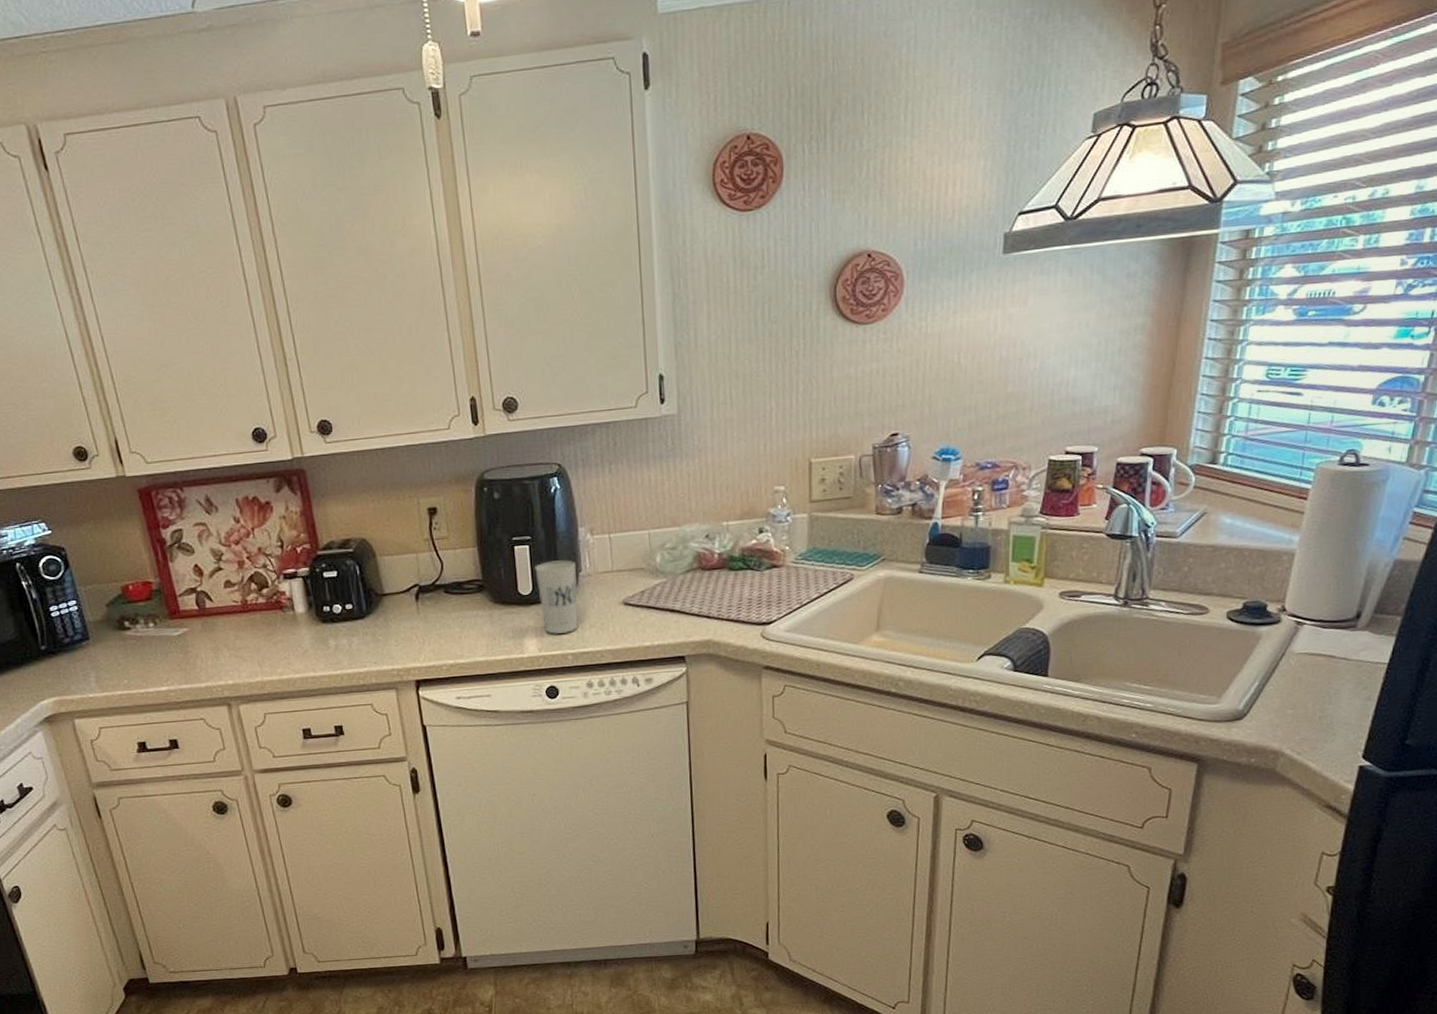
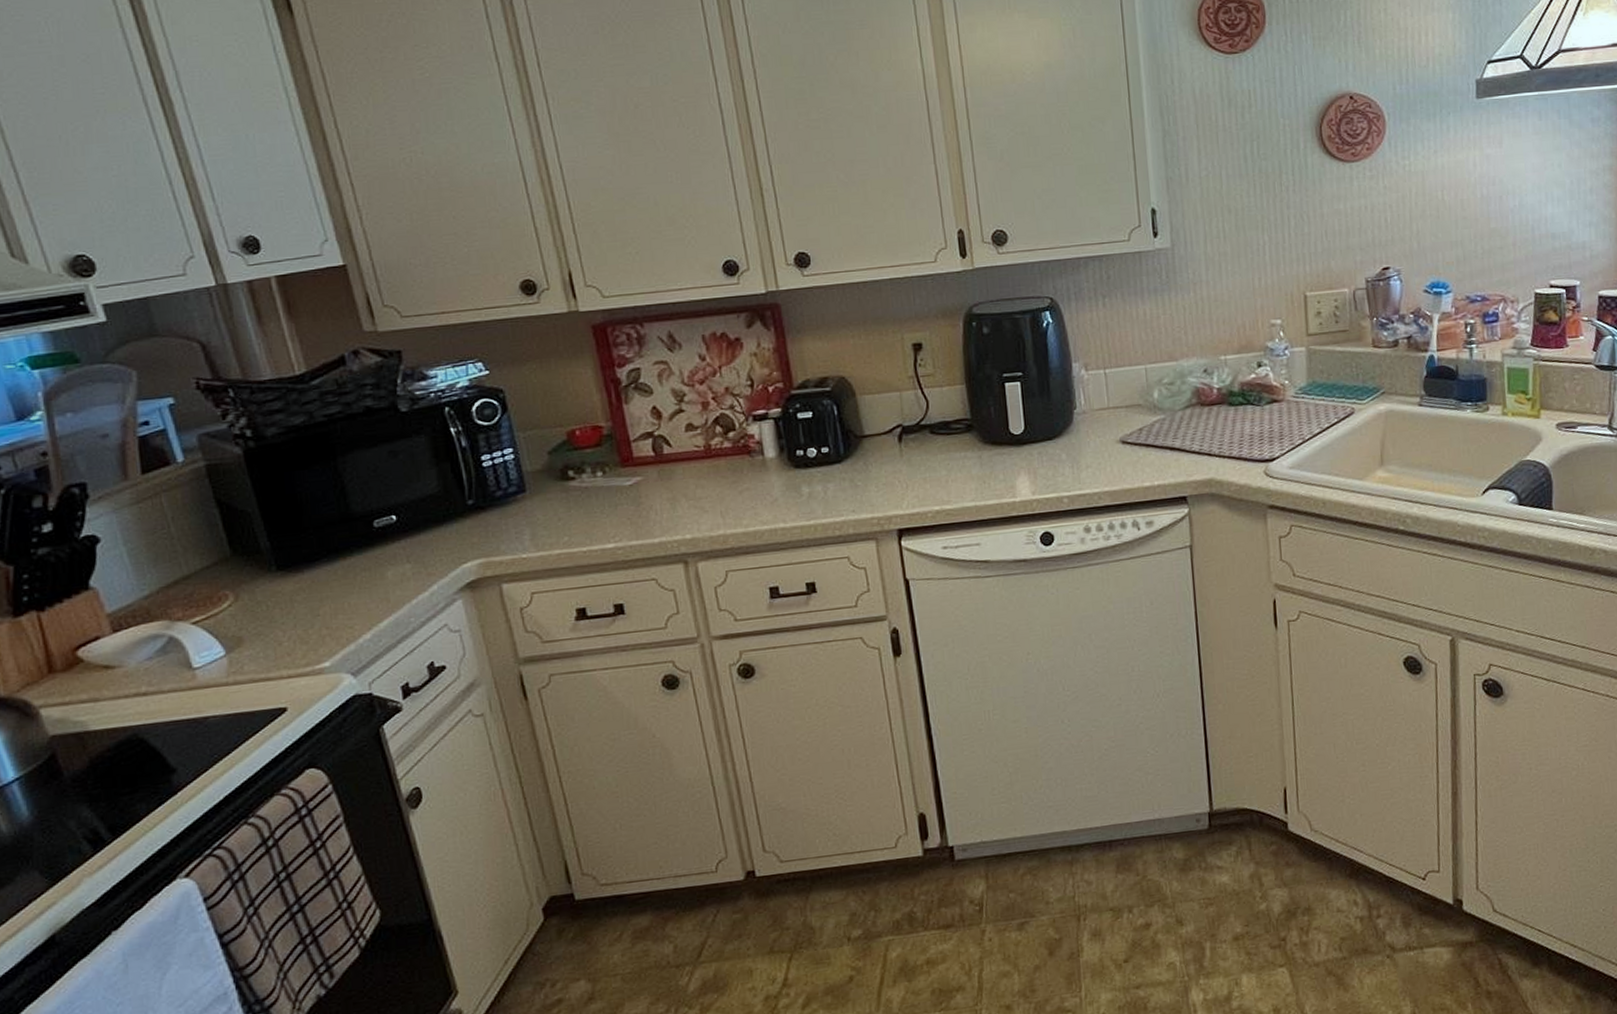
cup: present [535,560,578,634] -> none [1027,397,1074,476]

